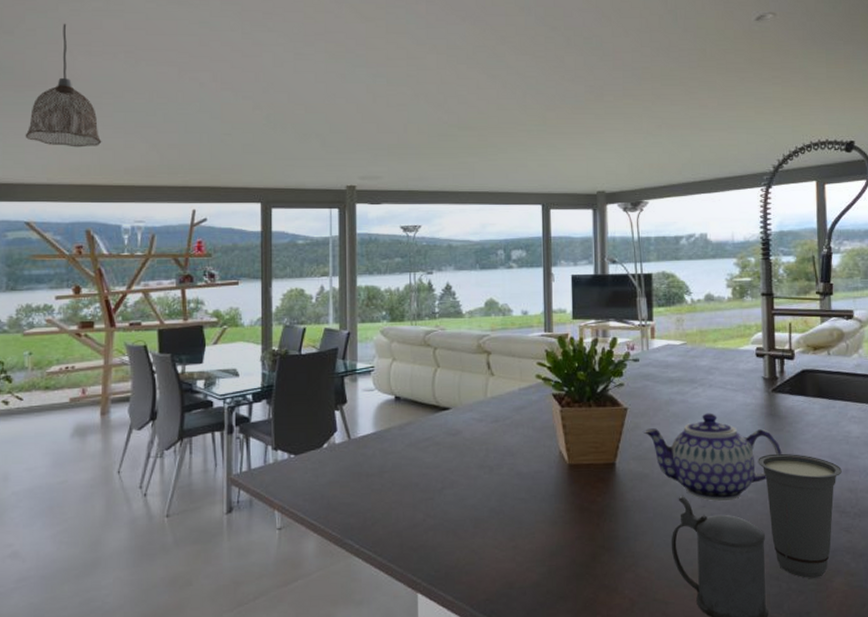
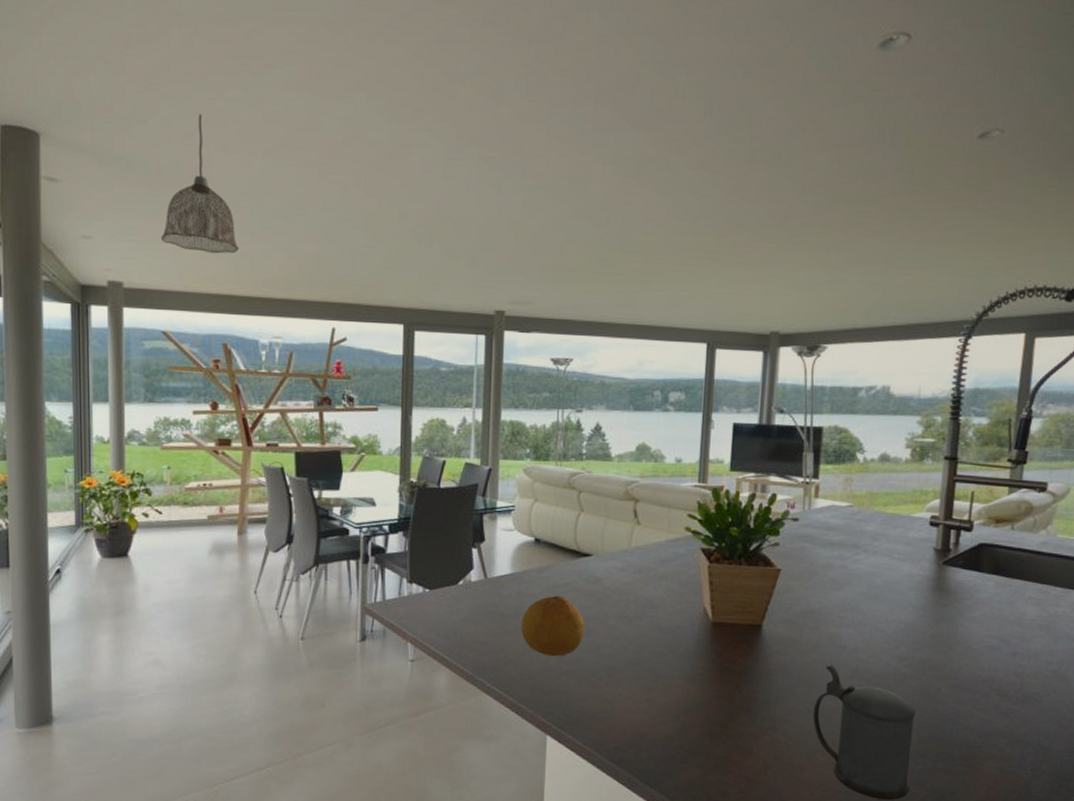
fruit: none [386,450,448,512] -> present [521,595,585,657]
teapot: present [642,413,782,502] -> none [794,581,946,674]
cup: present [758,453,842,578] -> none [917,629,1010,759]

